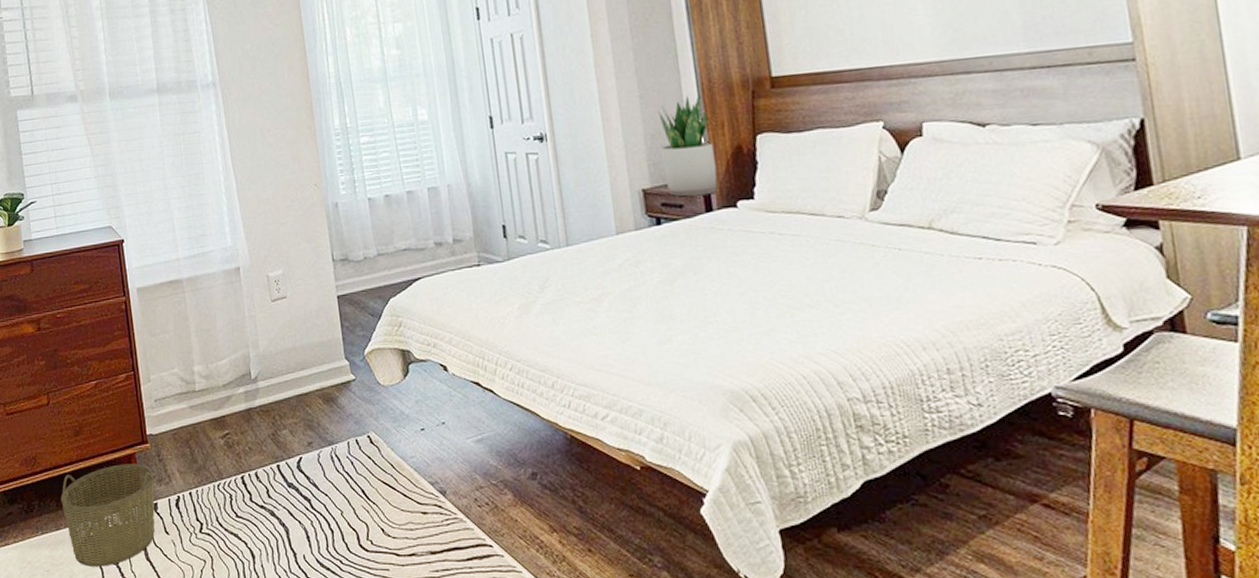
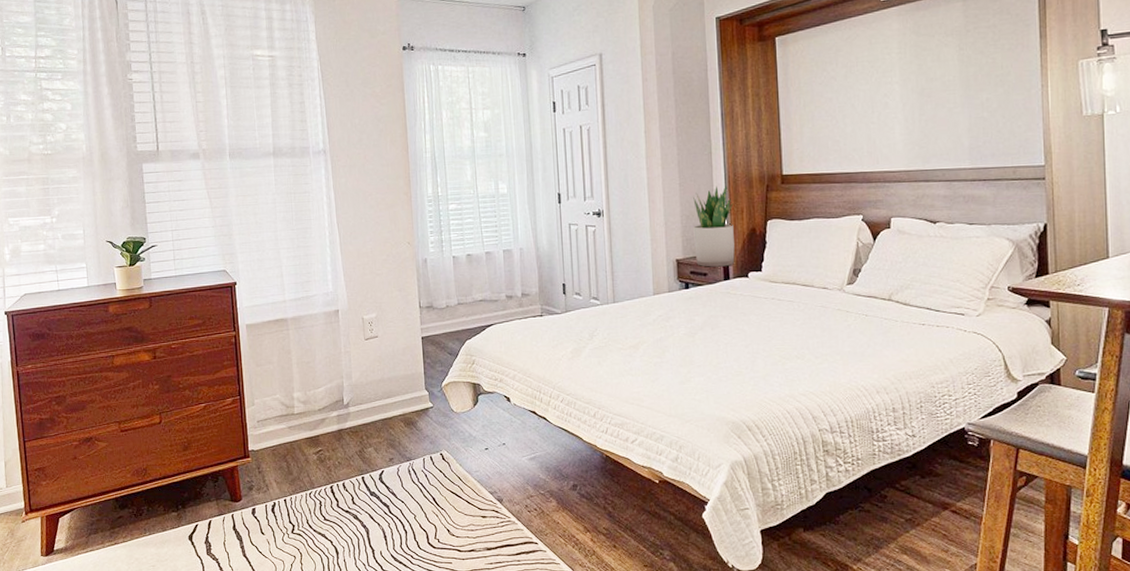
basket: present [60,464,155,567] -> none [168,475,254,562]

